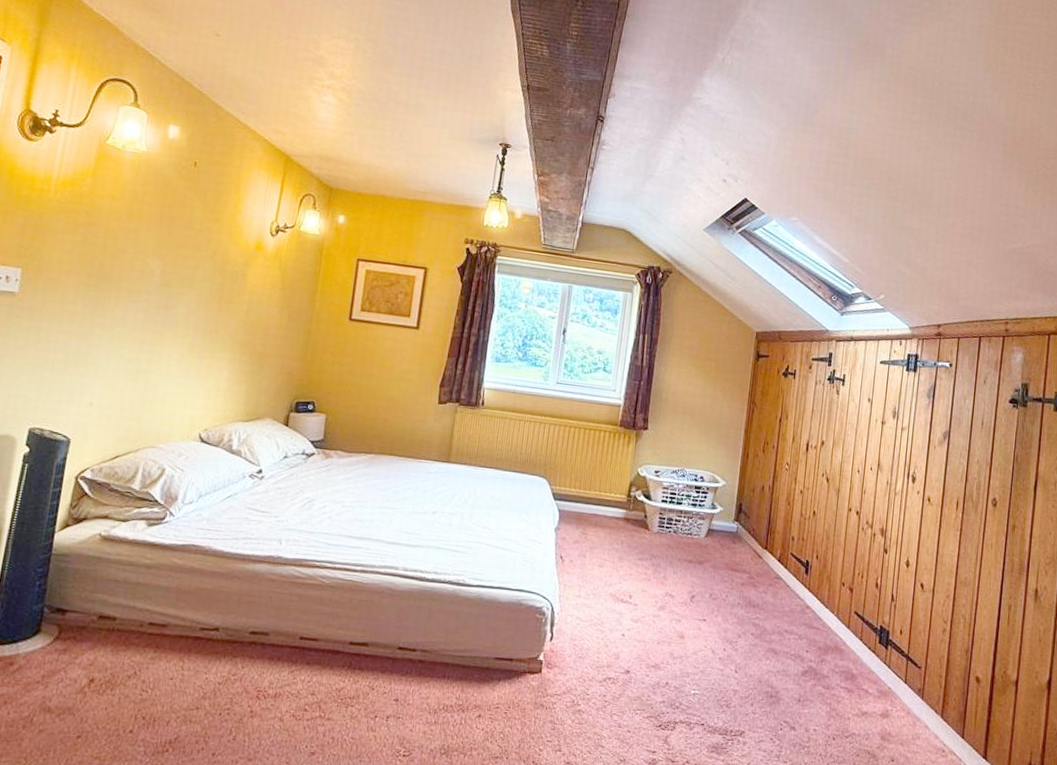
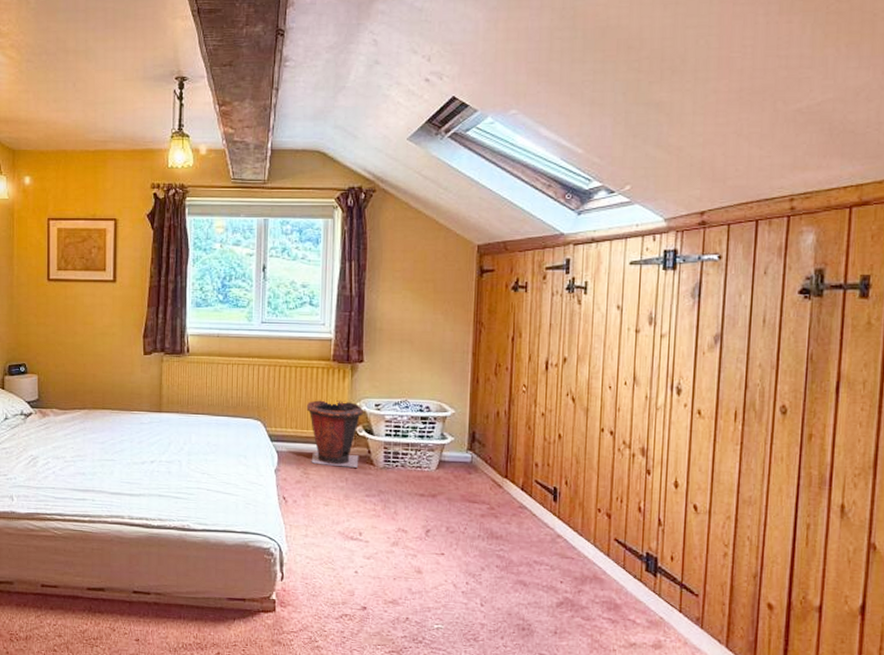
waste bin: none [590,462,644,531] -> present [306,400,364,468]

